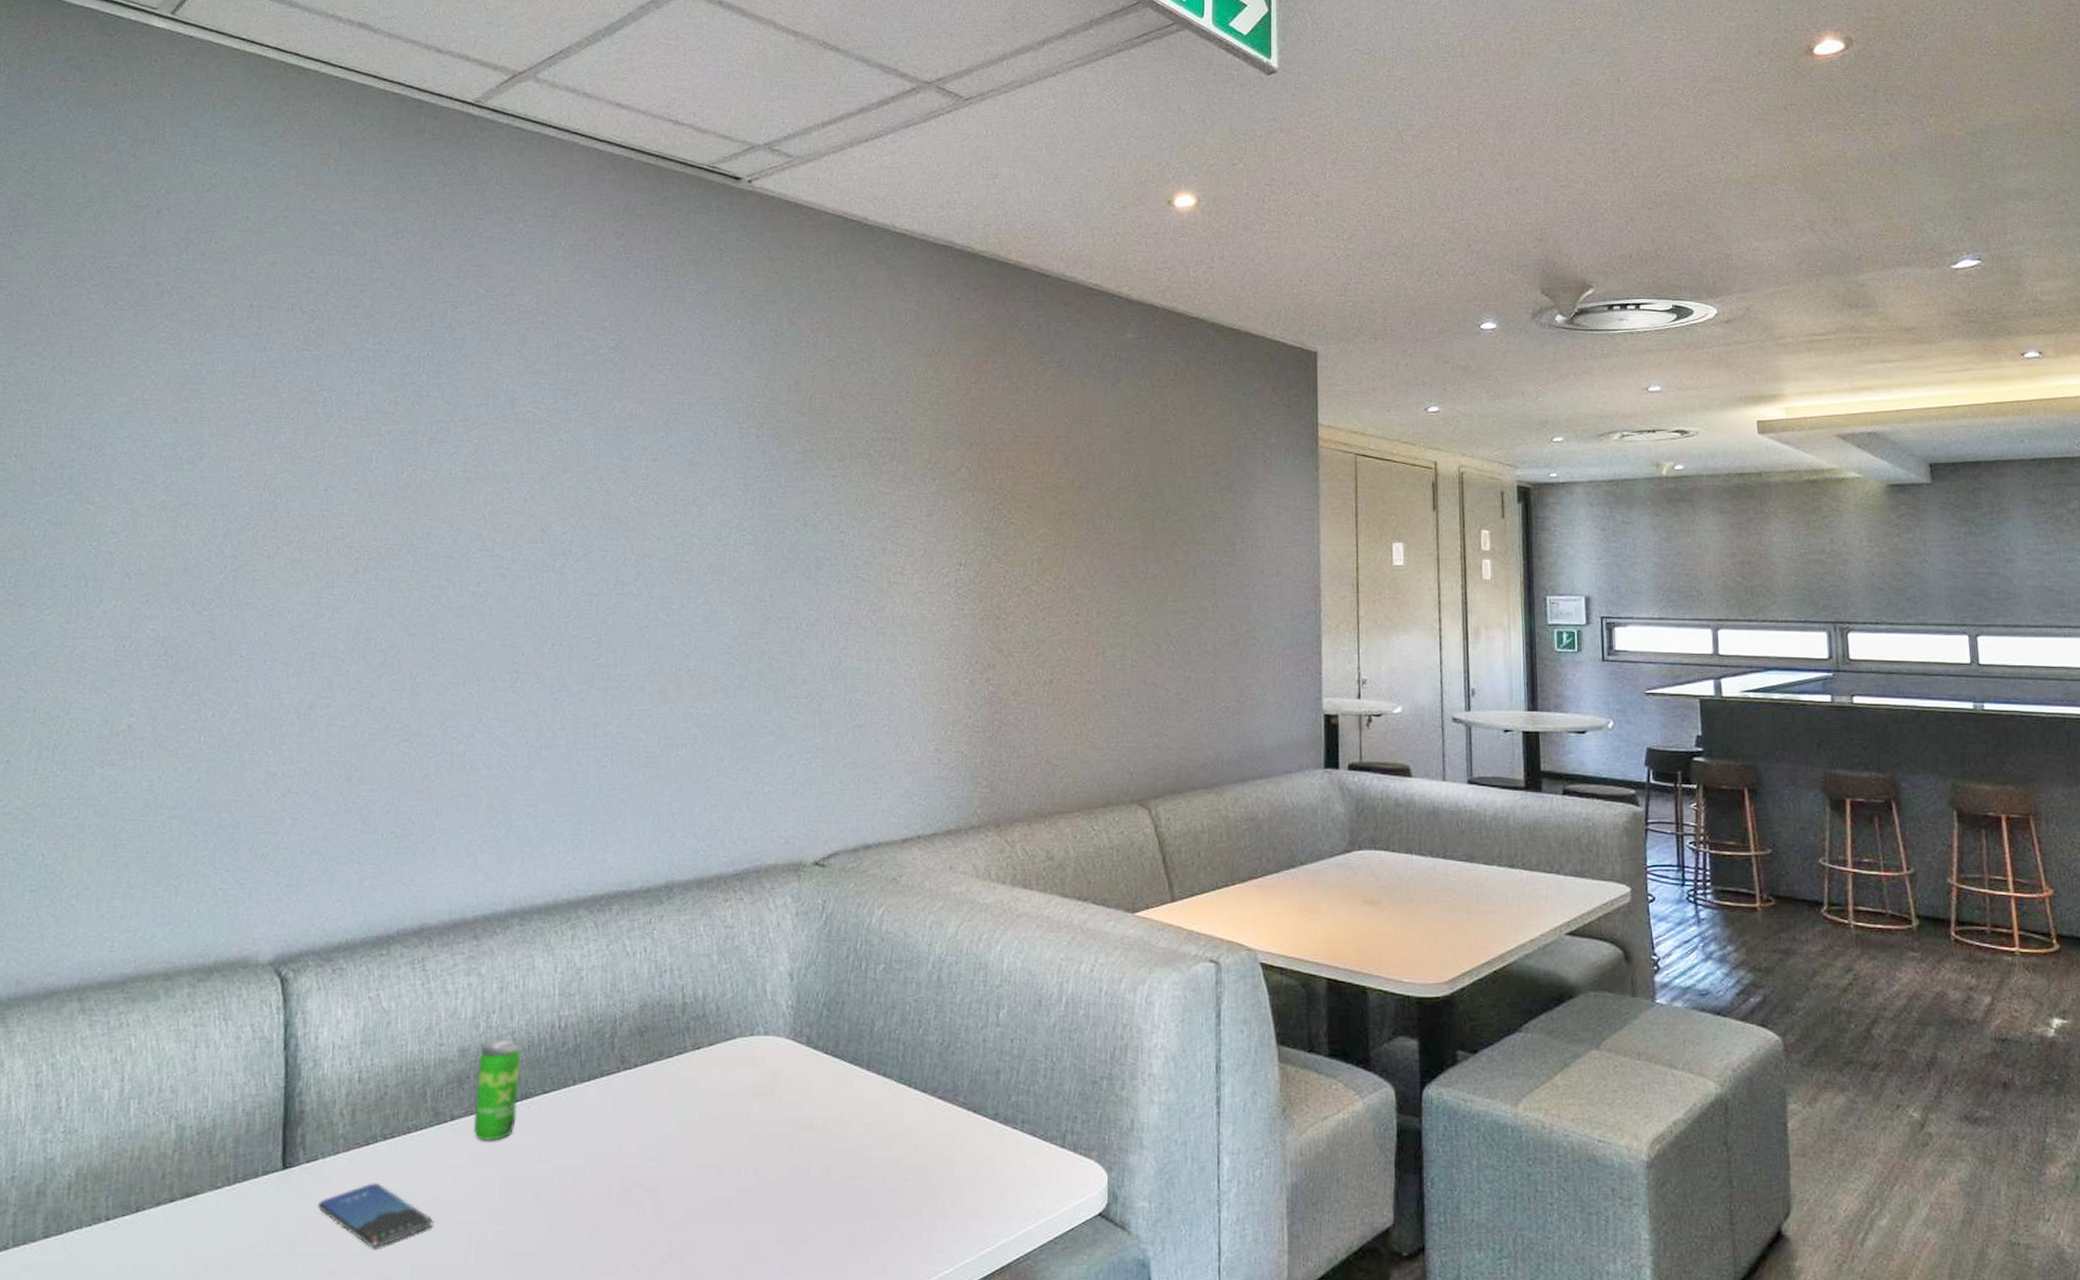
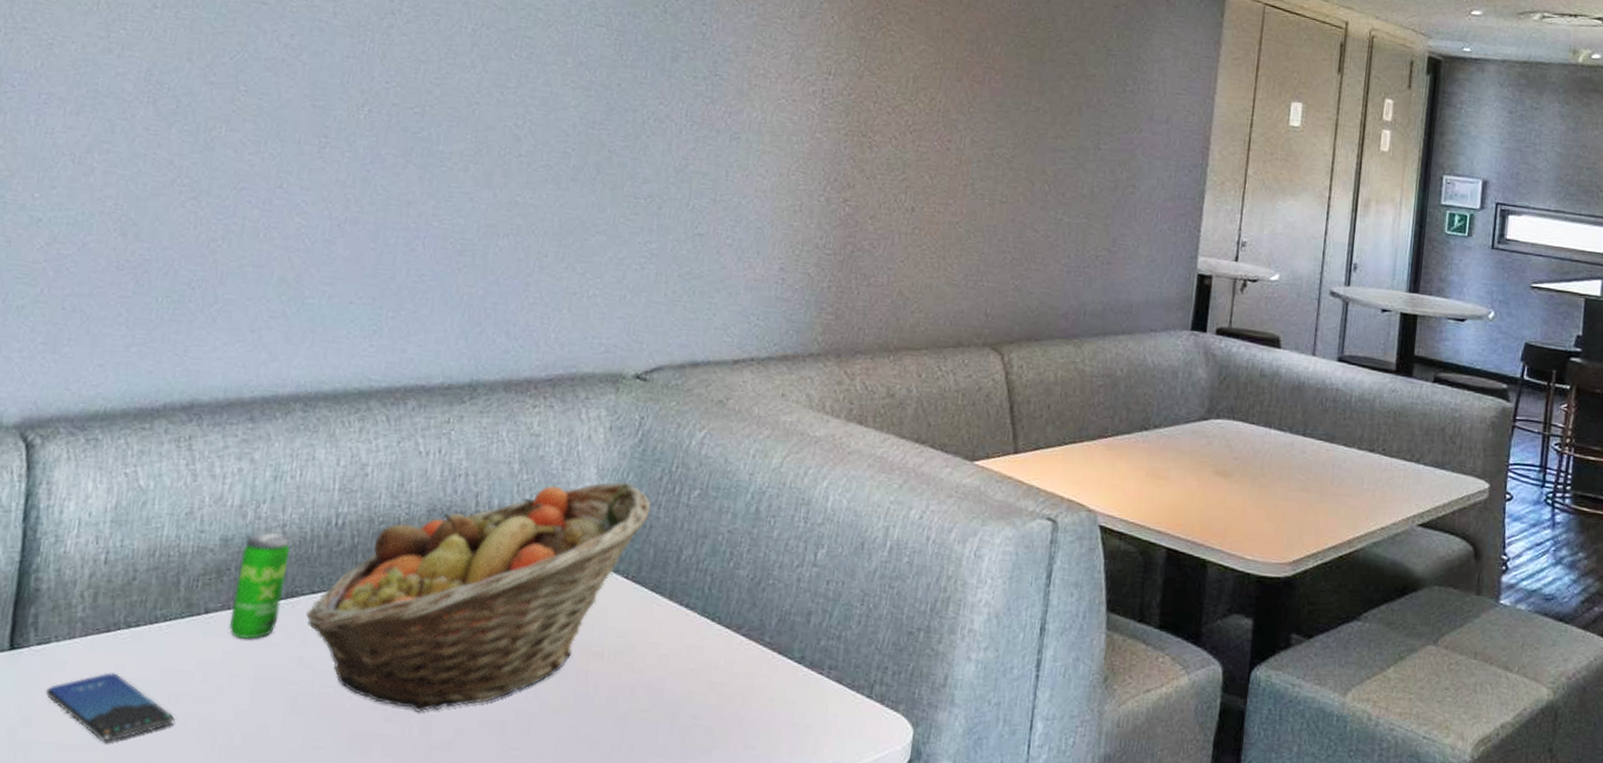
fruit basket: none [541,964,841,1196] -> present [306,482,651,712]

